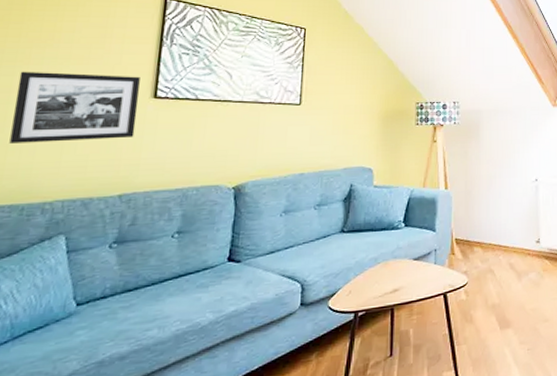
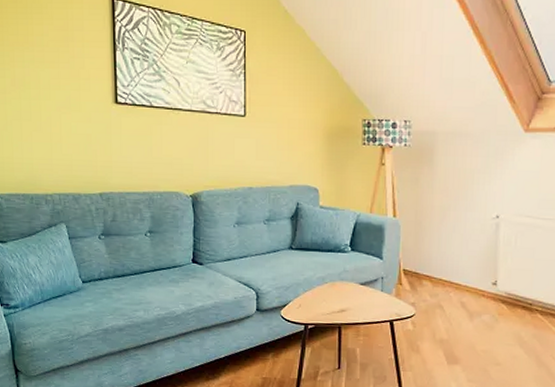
picture frame: present [9,71,140,143] -> none [9,73,104,142]

